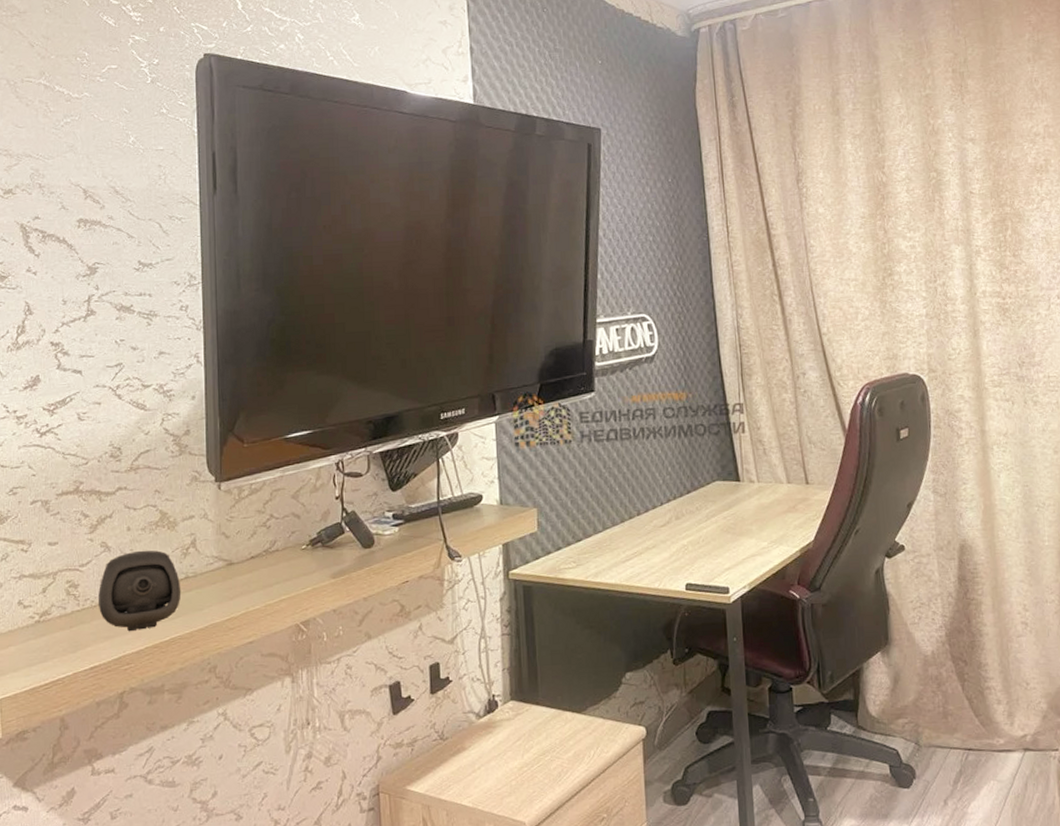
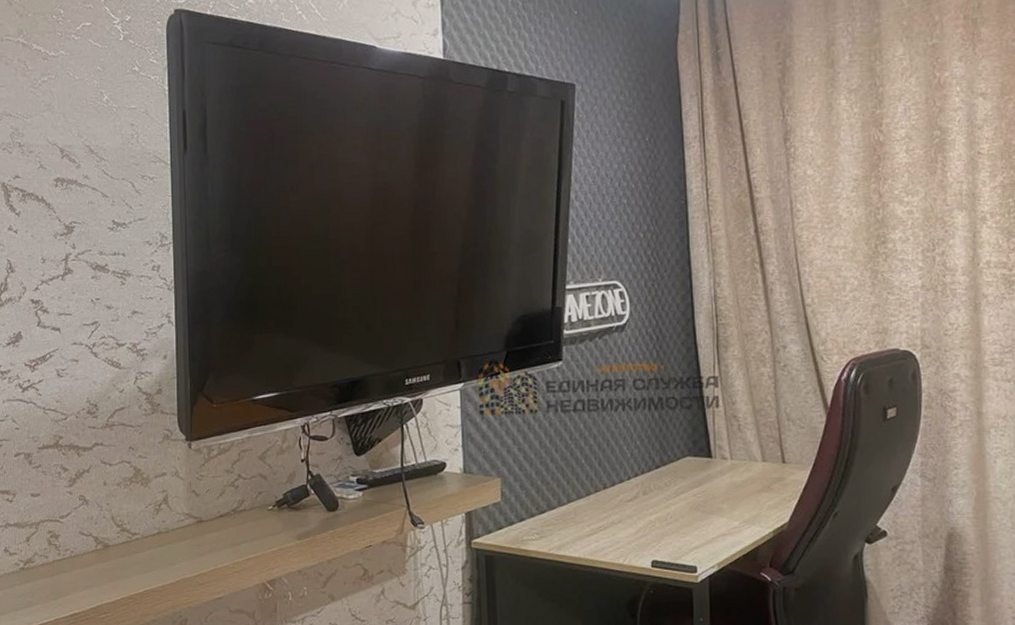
speaker: present [97,550,181,632] -> none [77,504,154,583]

